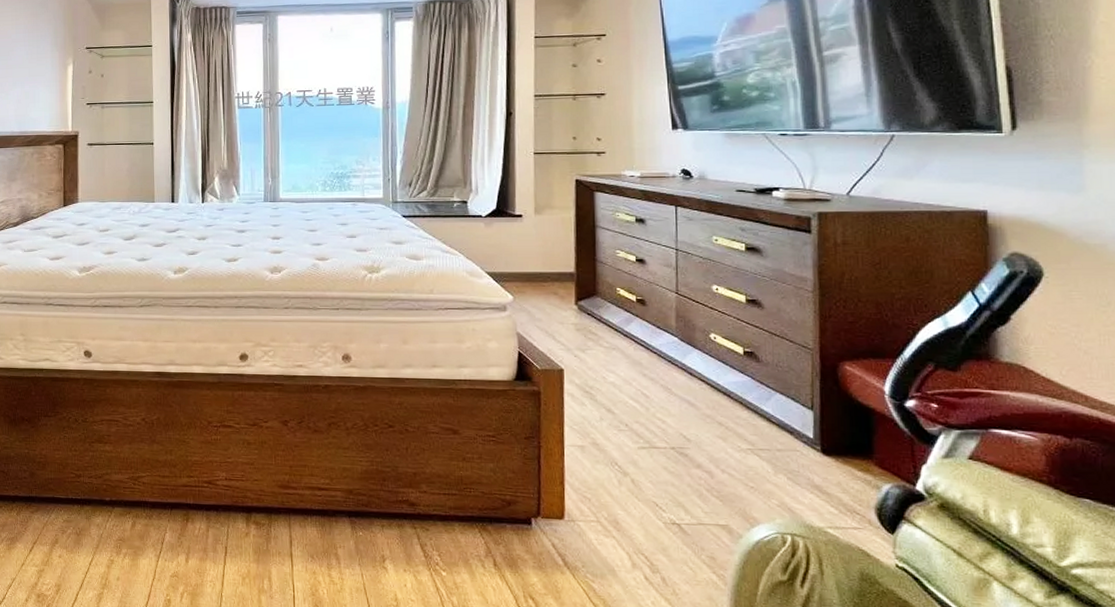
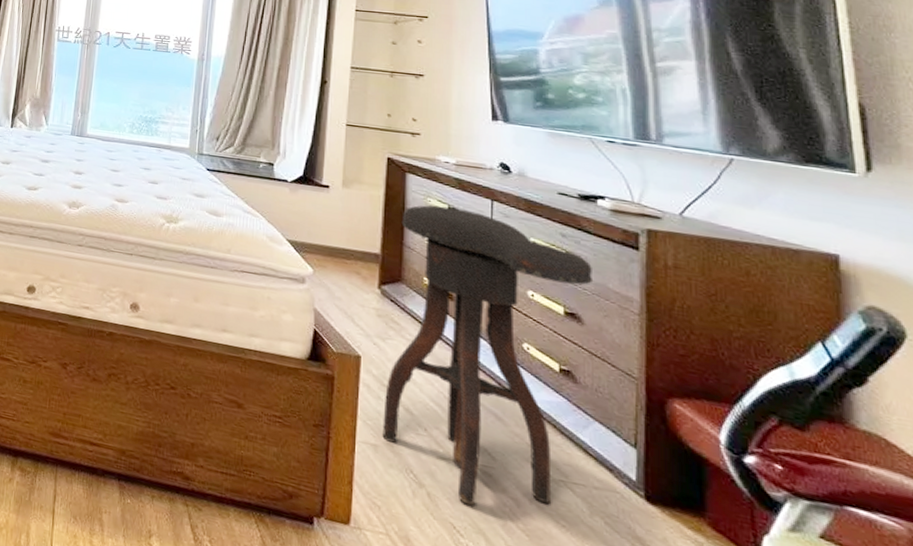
stool: none [587,218,772,484] -> present [382,205,594,506]

